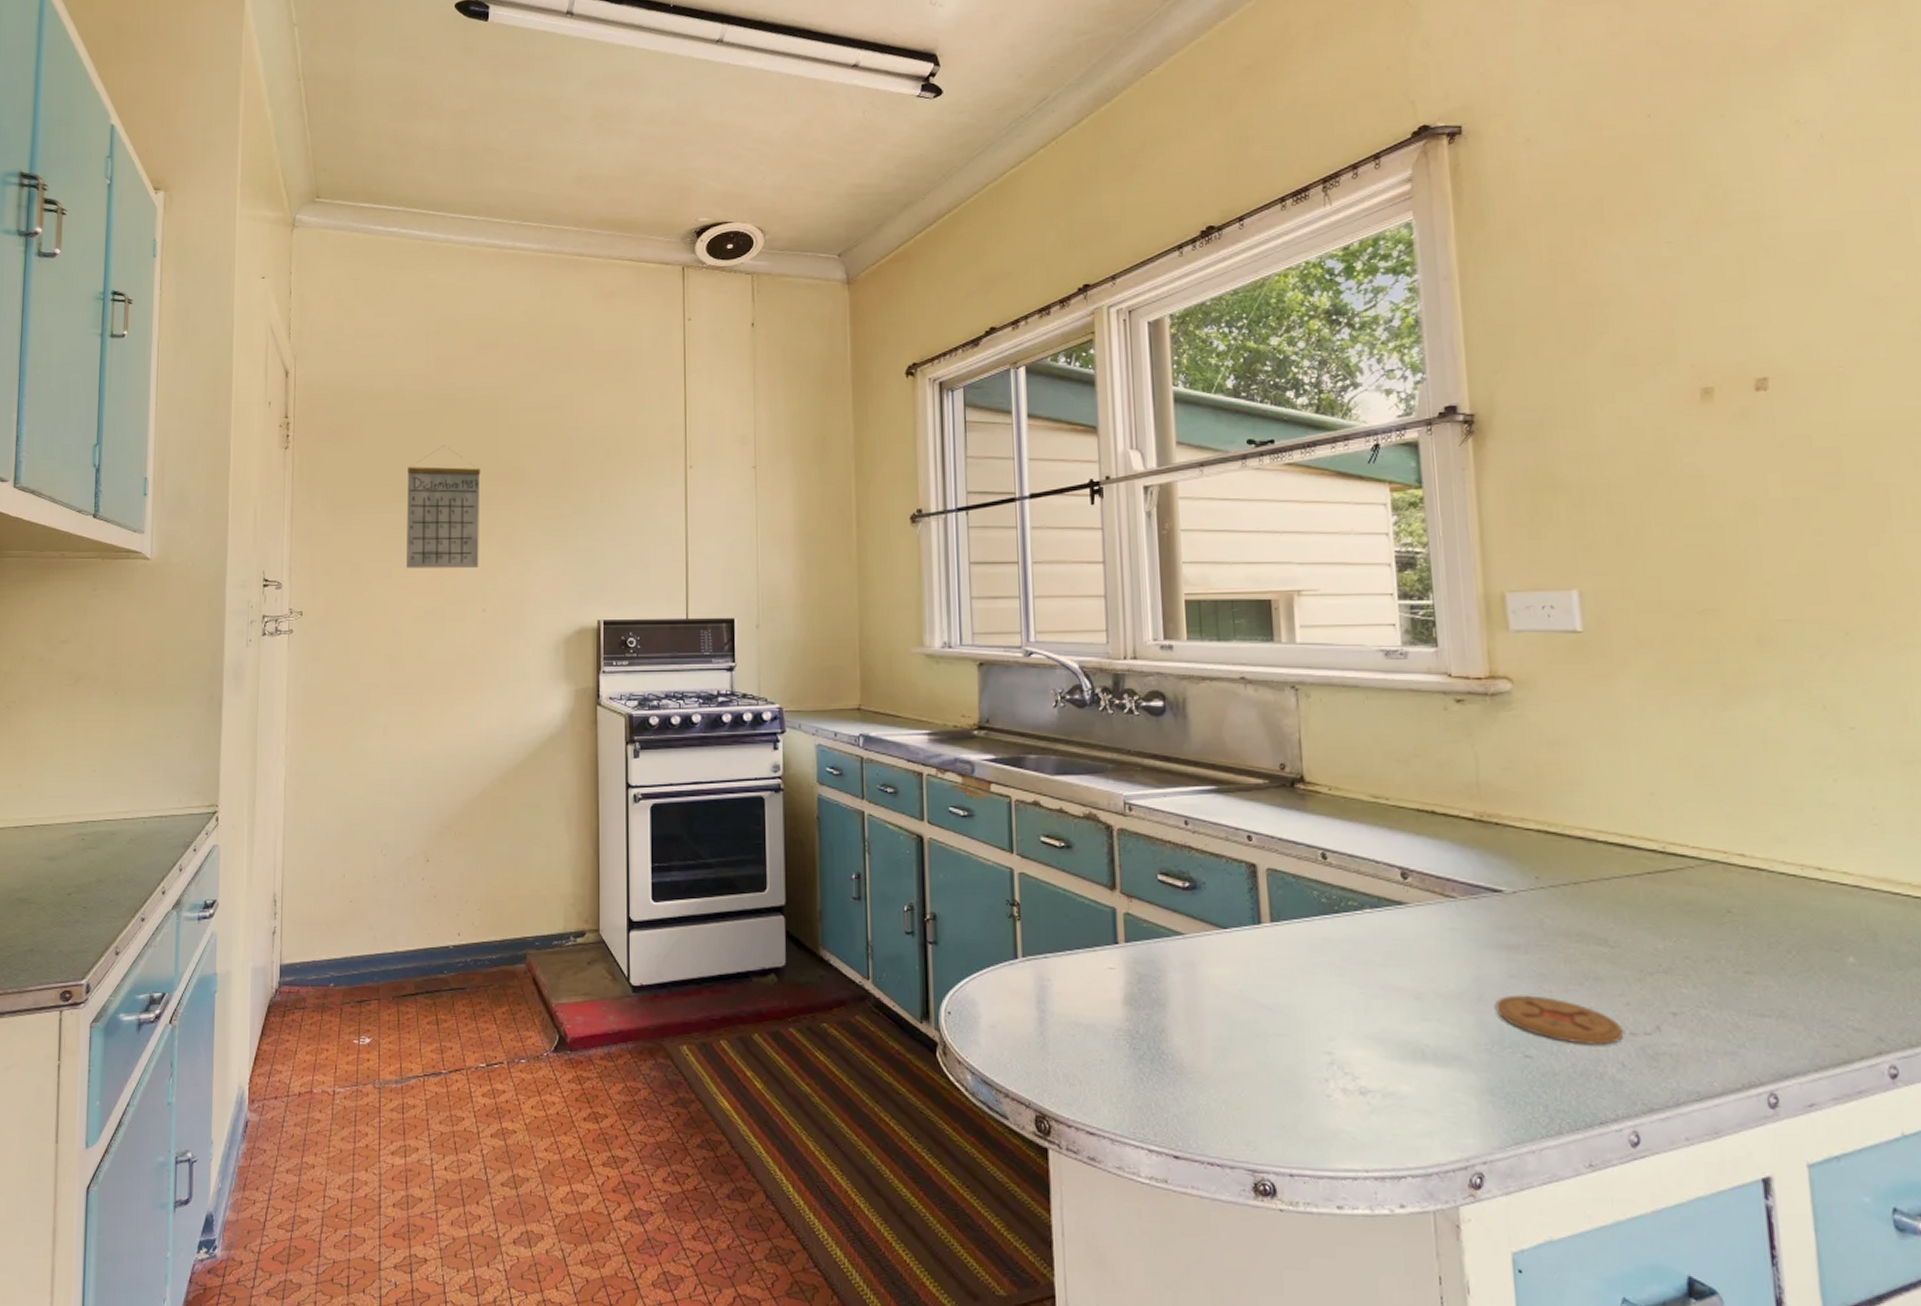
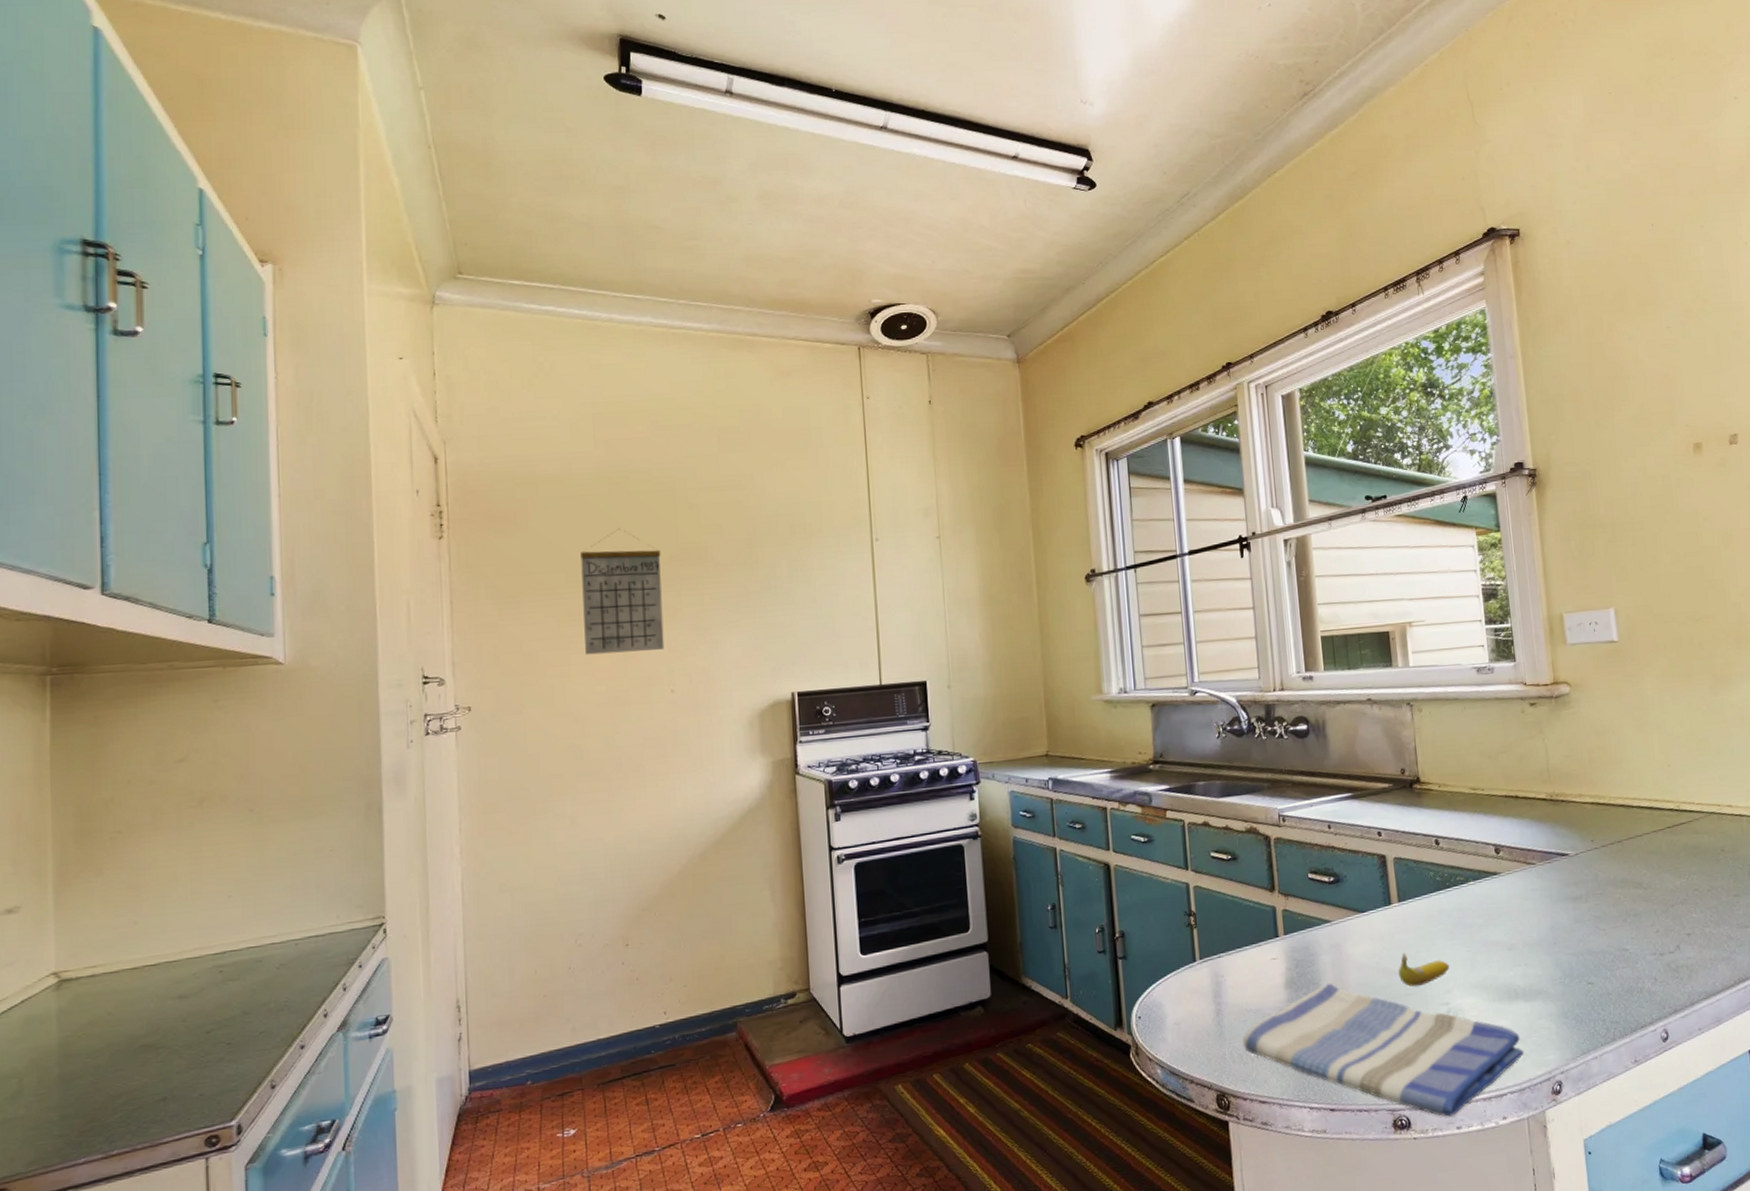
dish towel: none [1069,1006,1432,1192] -> present [1242,983,1524,1117]
fruit: none [1268,983,1335,1027] -> present [1399,952,1450,988]
coaster: present [1495,995,1624,1045] -> none [1565,934,1655,968]

